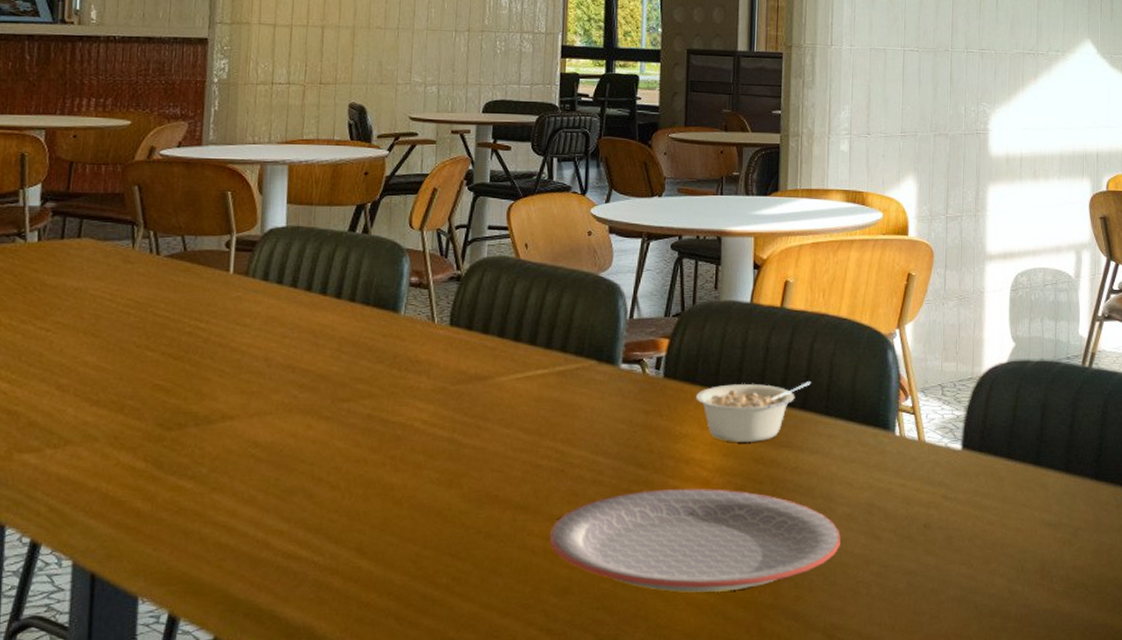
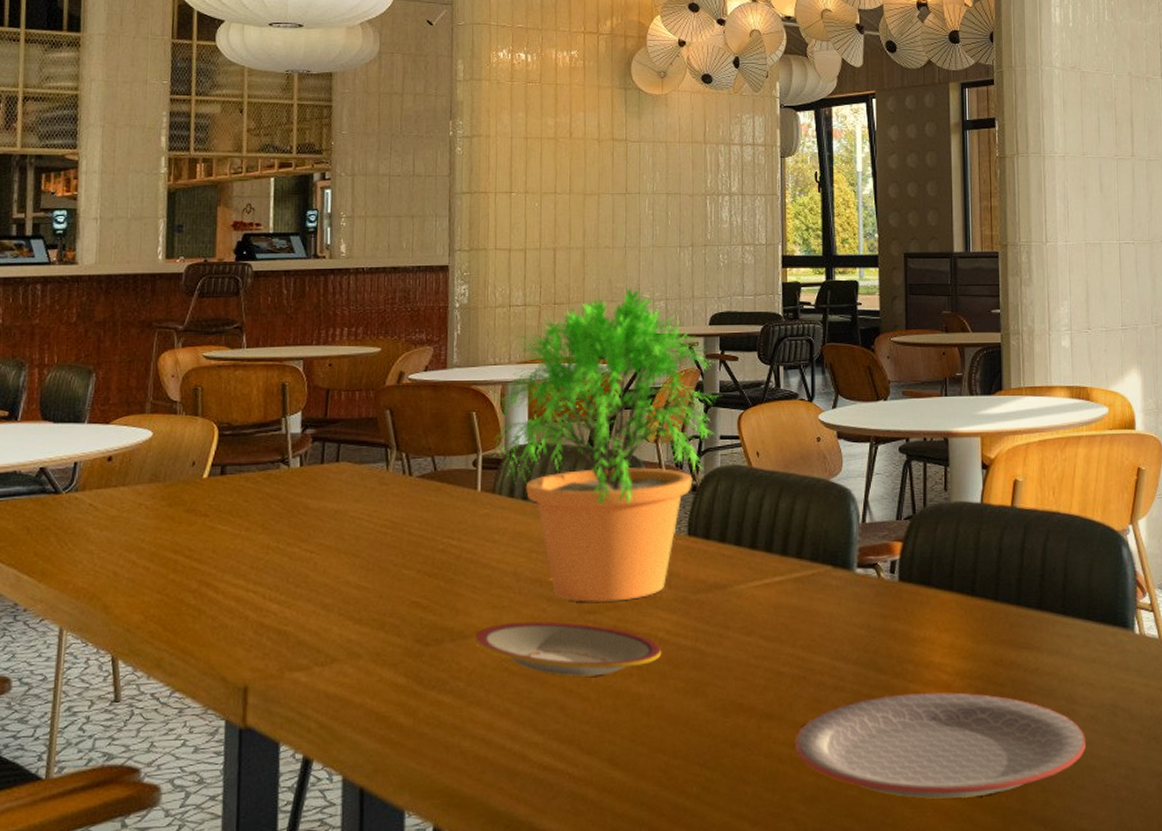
plate: none [221,408,417,465] -> present [475,621,662,677]
potted plant: none [248,69,492,391] -> present [492,286,722,603]
legume: present [696,382,812,443] -> none [932,581,1047,645]

